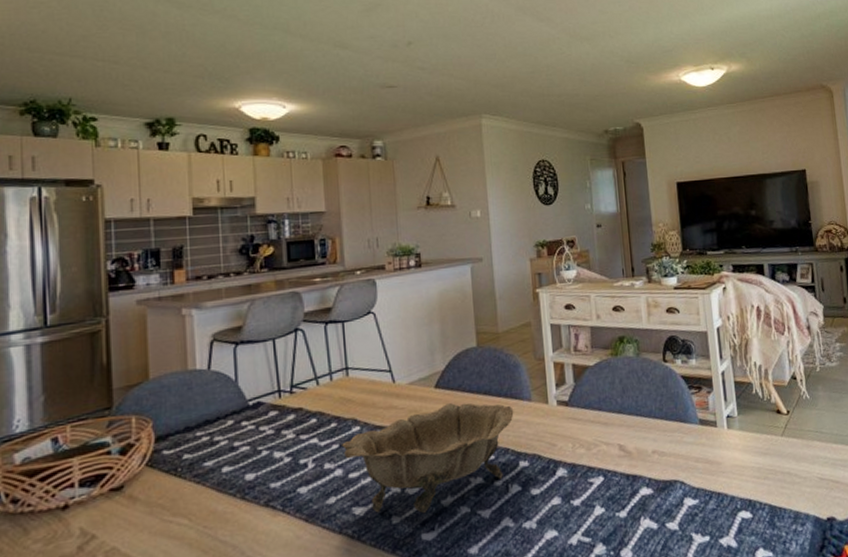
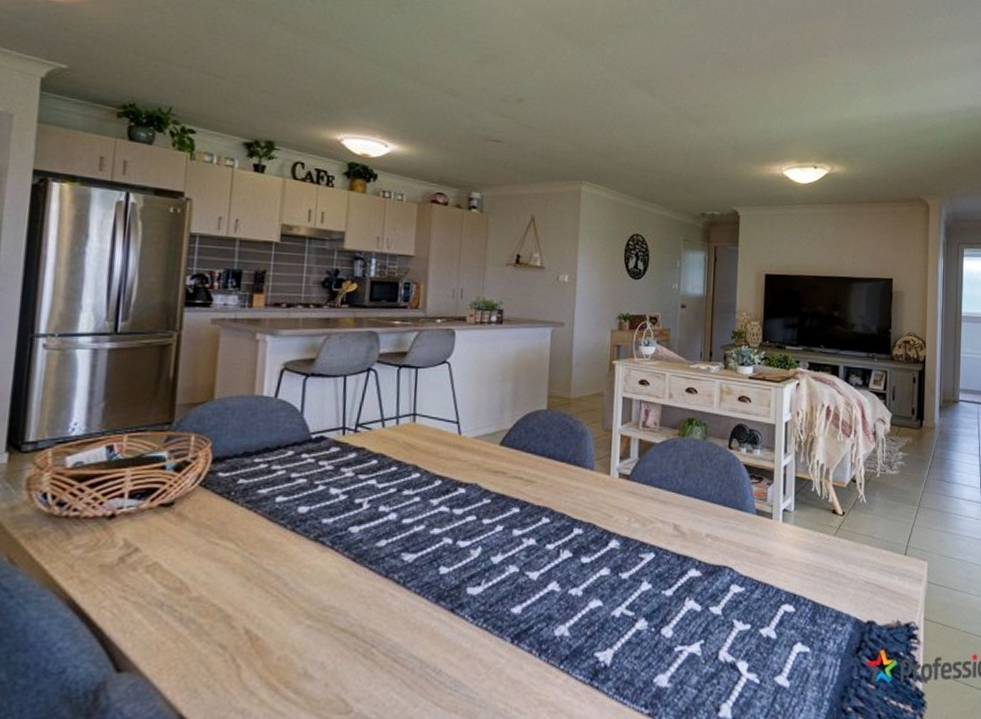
decorative bowl: present [341,402,514,514] -> none [398,462,575,568]

